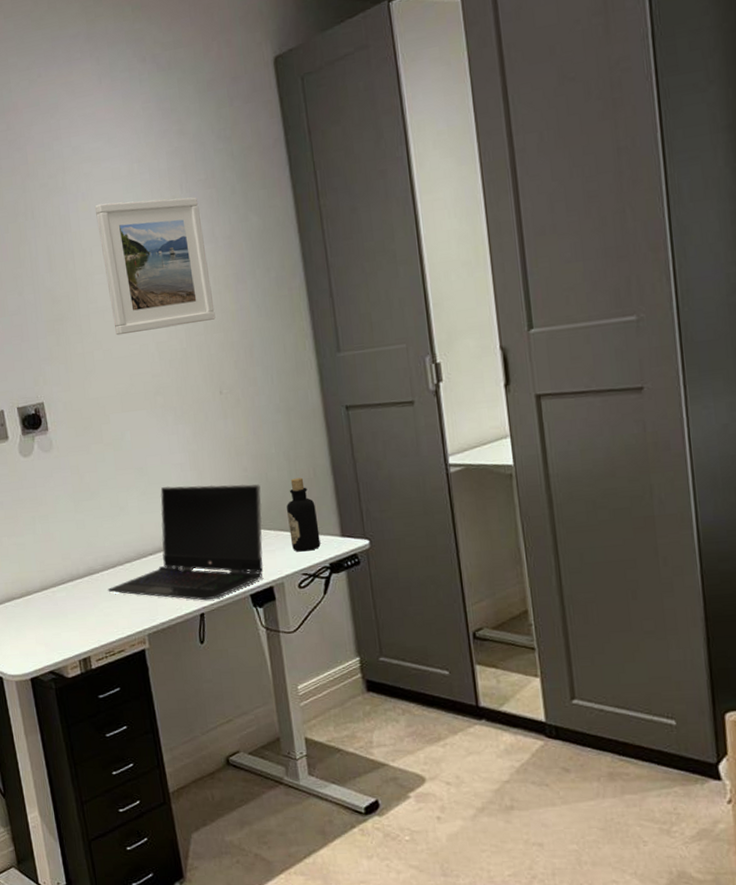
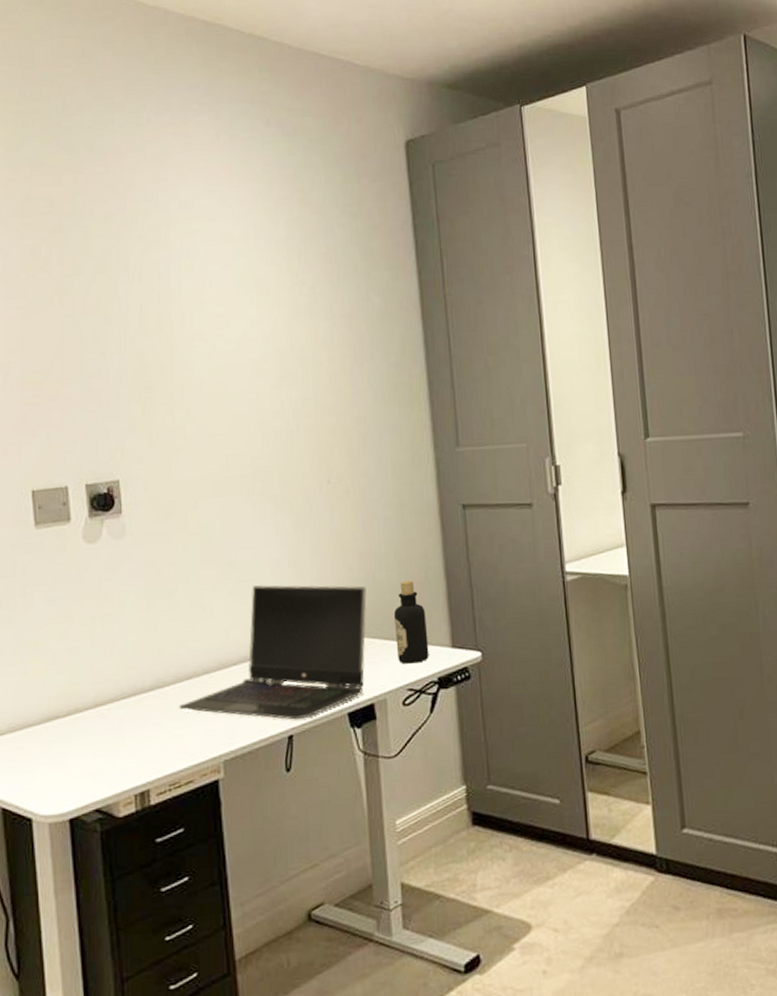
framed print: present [95,197,216,336] -> none [201,264,328,411]

